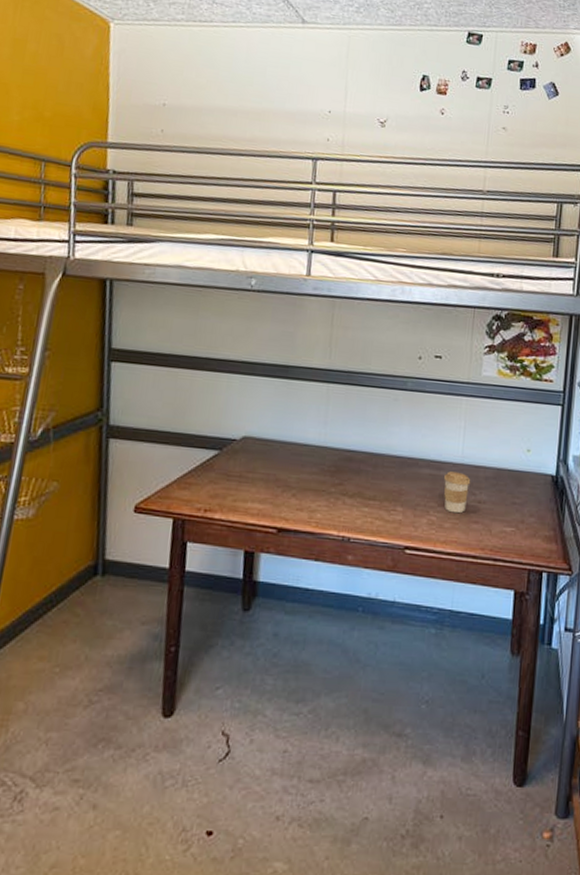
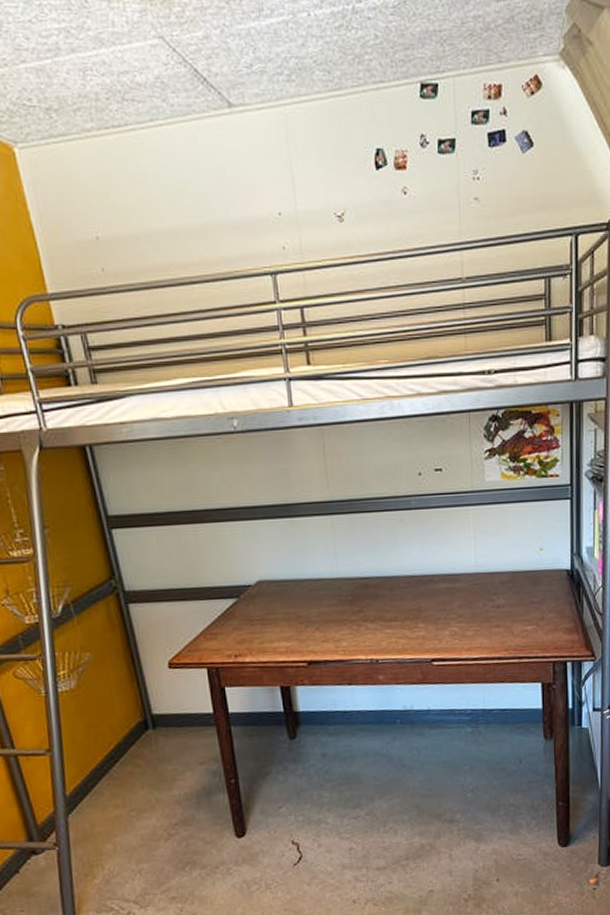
coffee cup: present [443,471,471,514] -> none [461,581,487,621]

